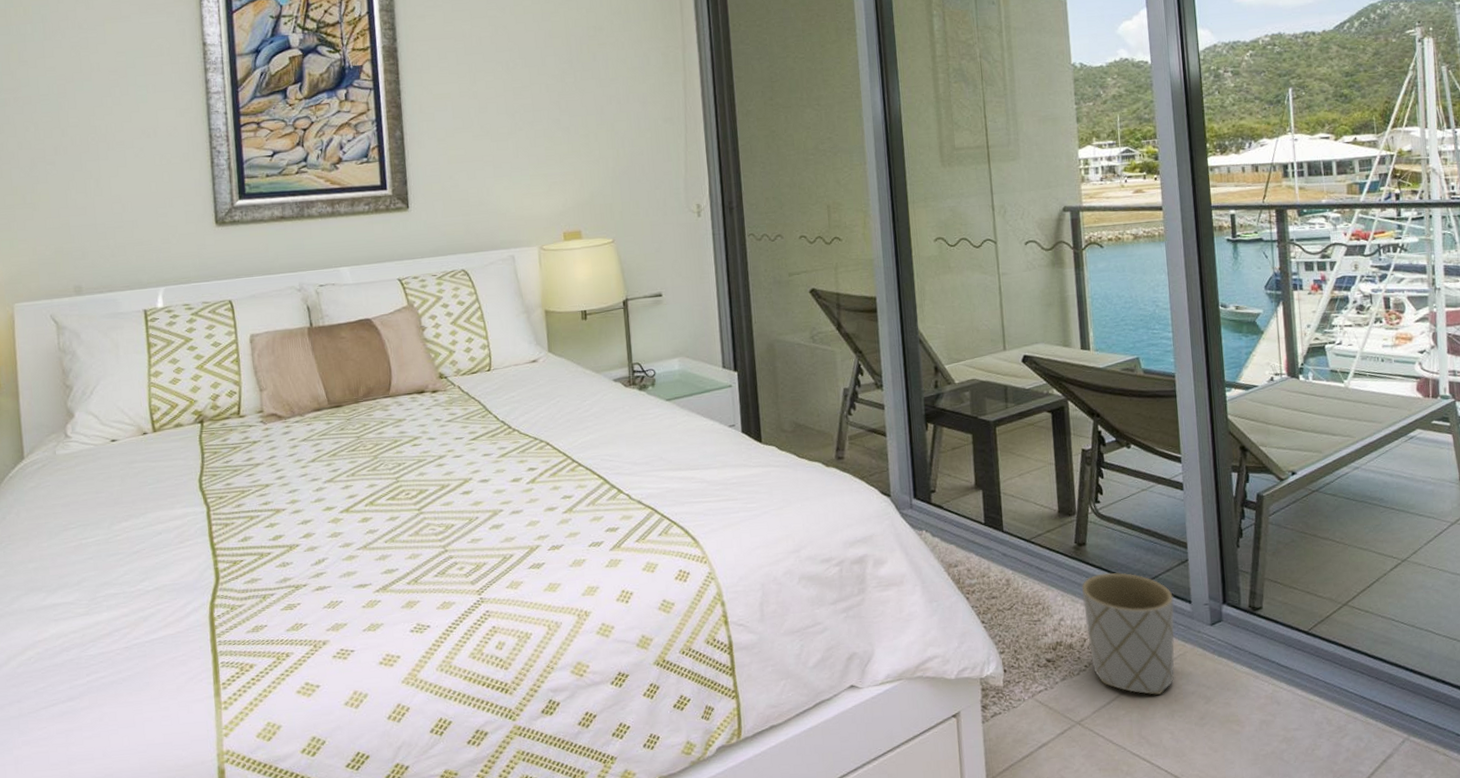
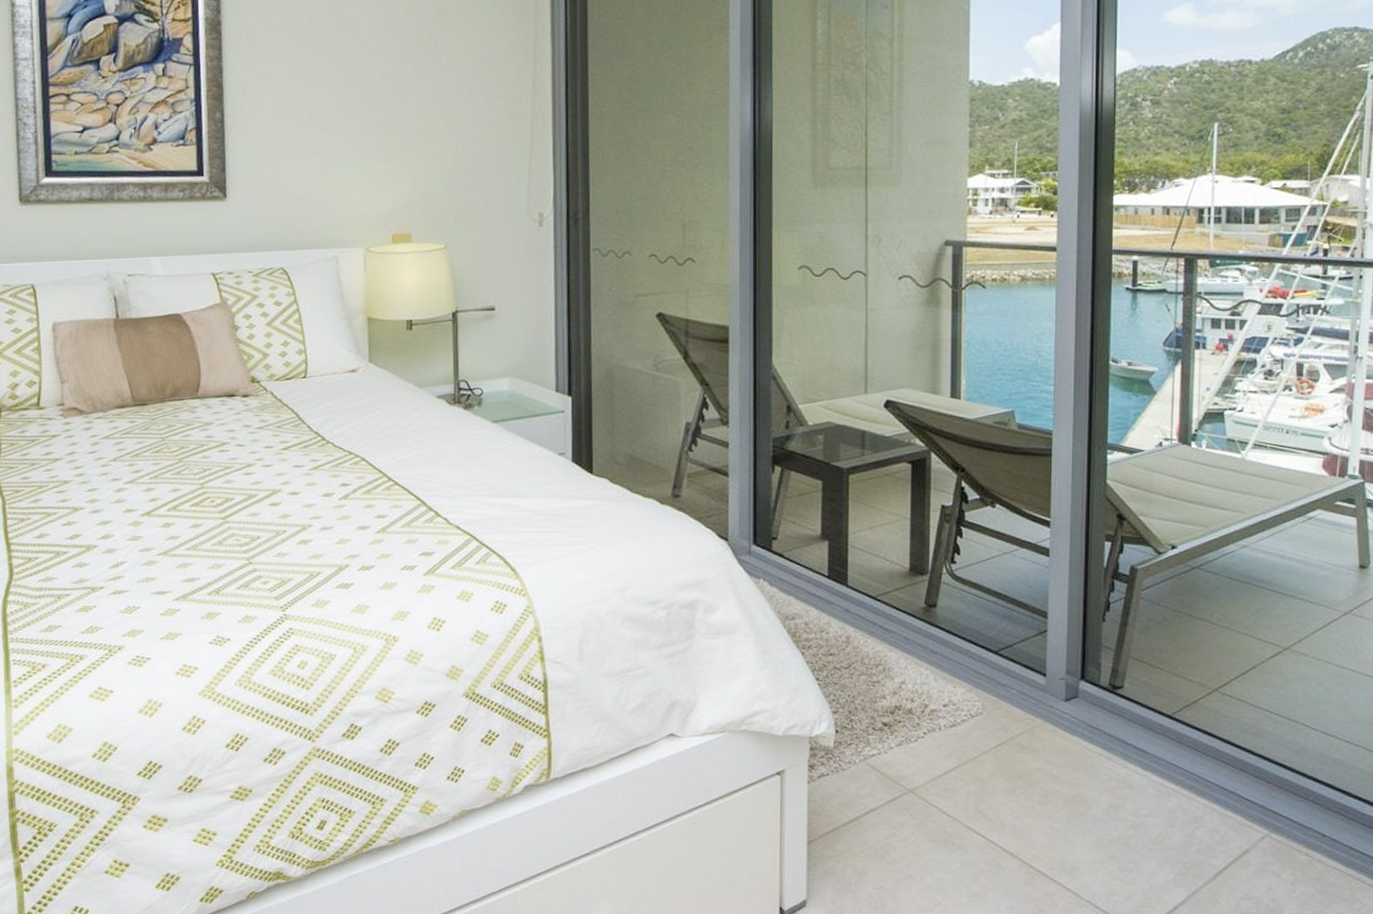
planter: present [1082,572,1175,695] -> none [928,637,1027,769]

